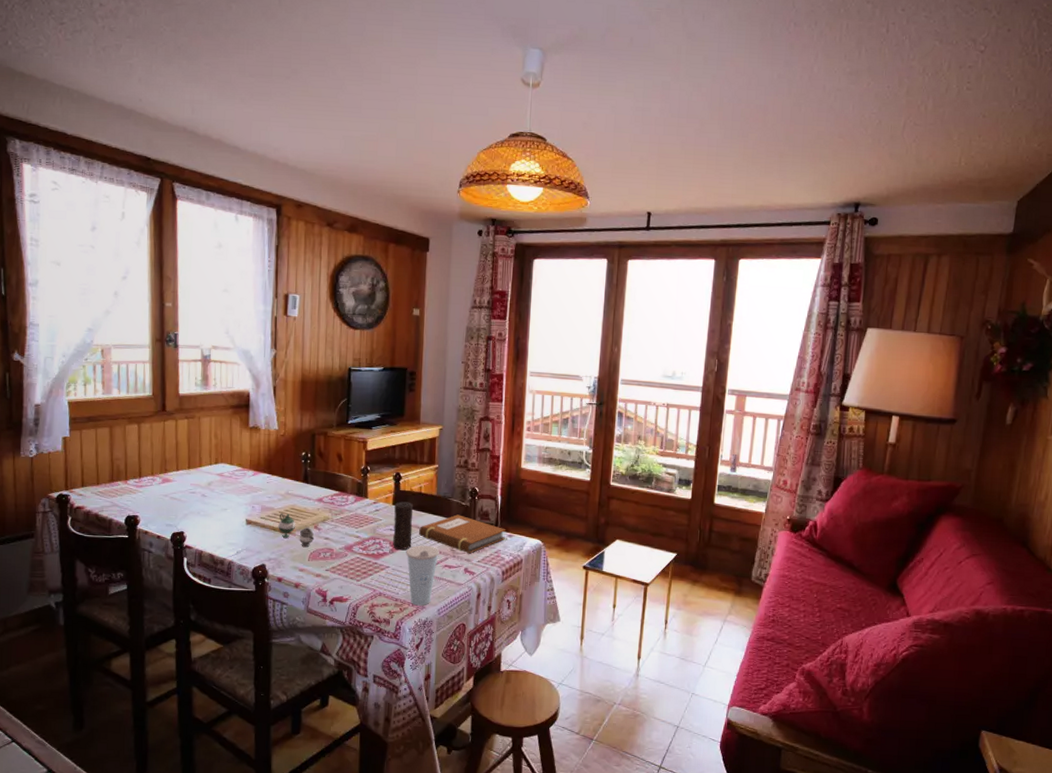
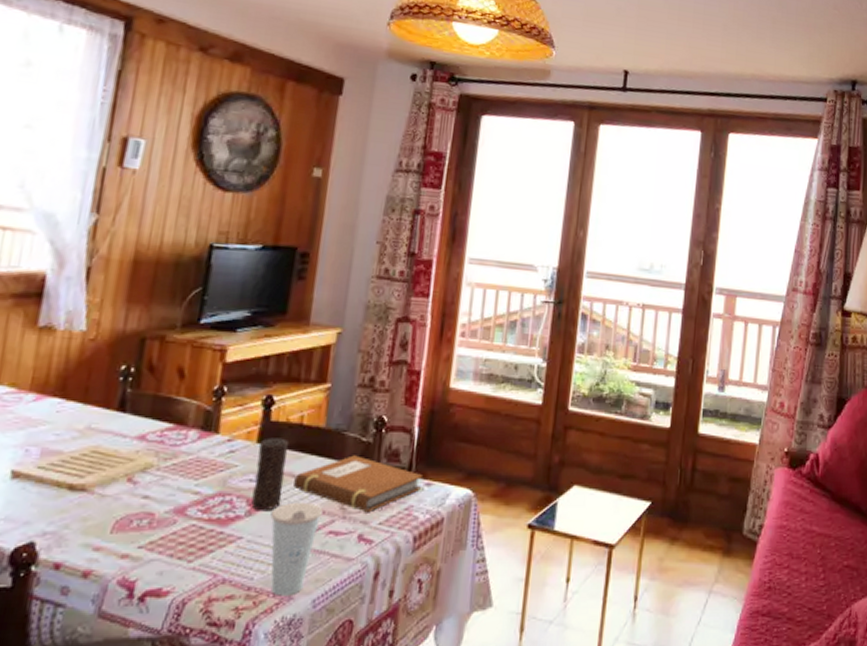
teapot: present [278,513,315,547] -> none [65,459,126,511]

